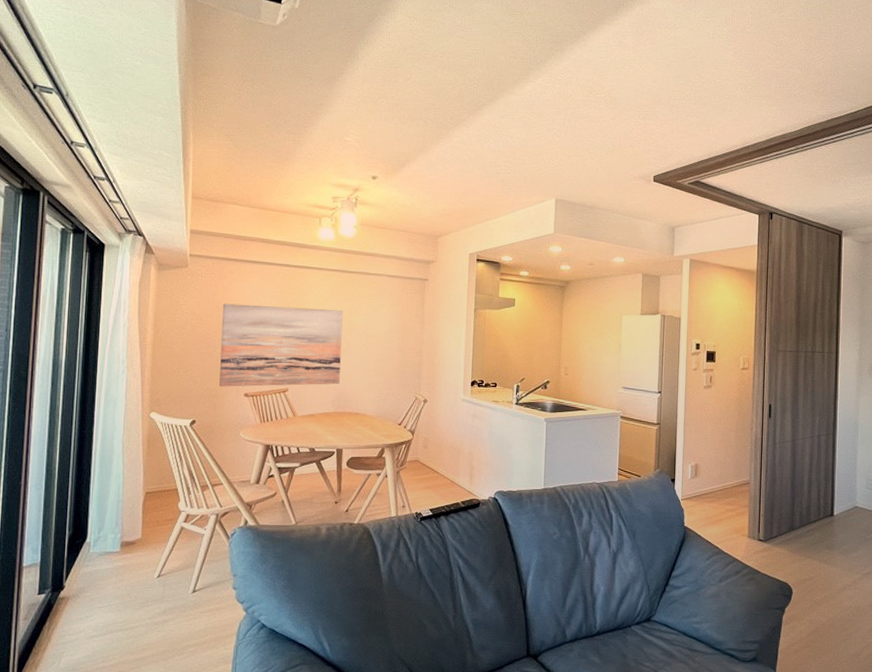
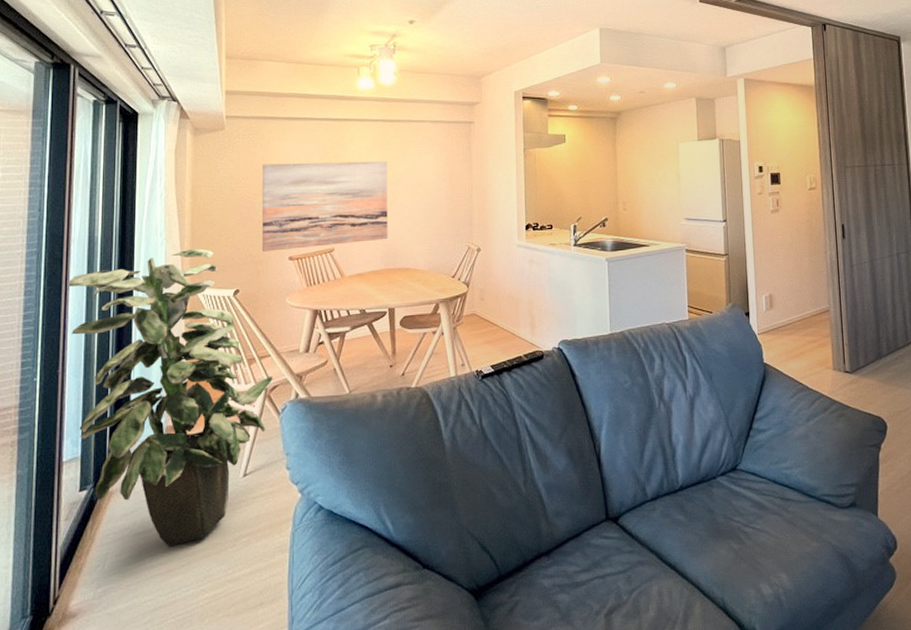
indoor plant: none [31,378,224,650] -> present [67,248,273,547]

